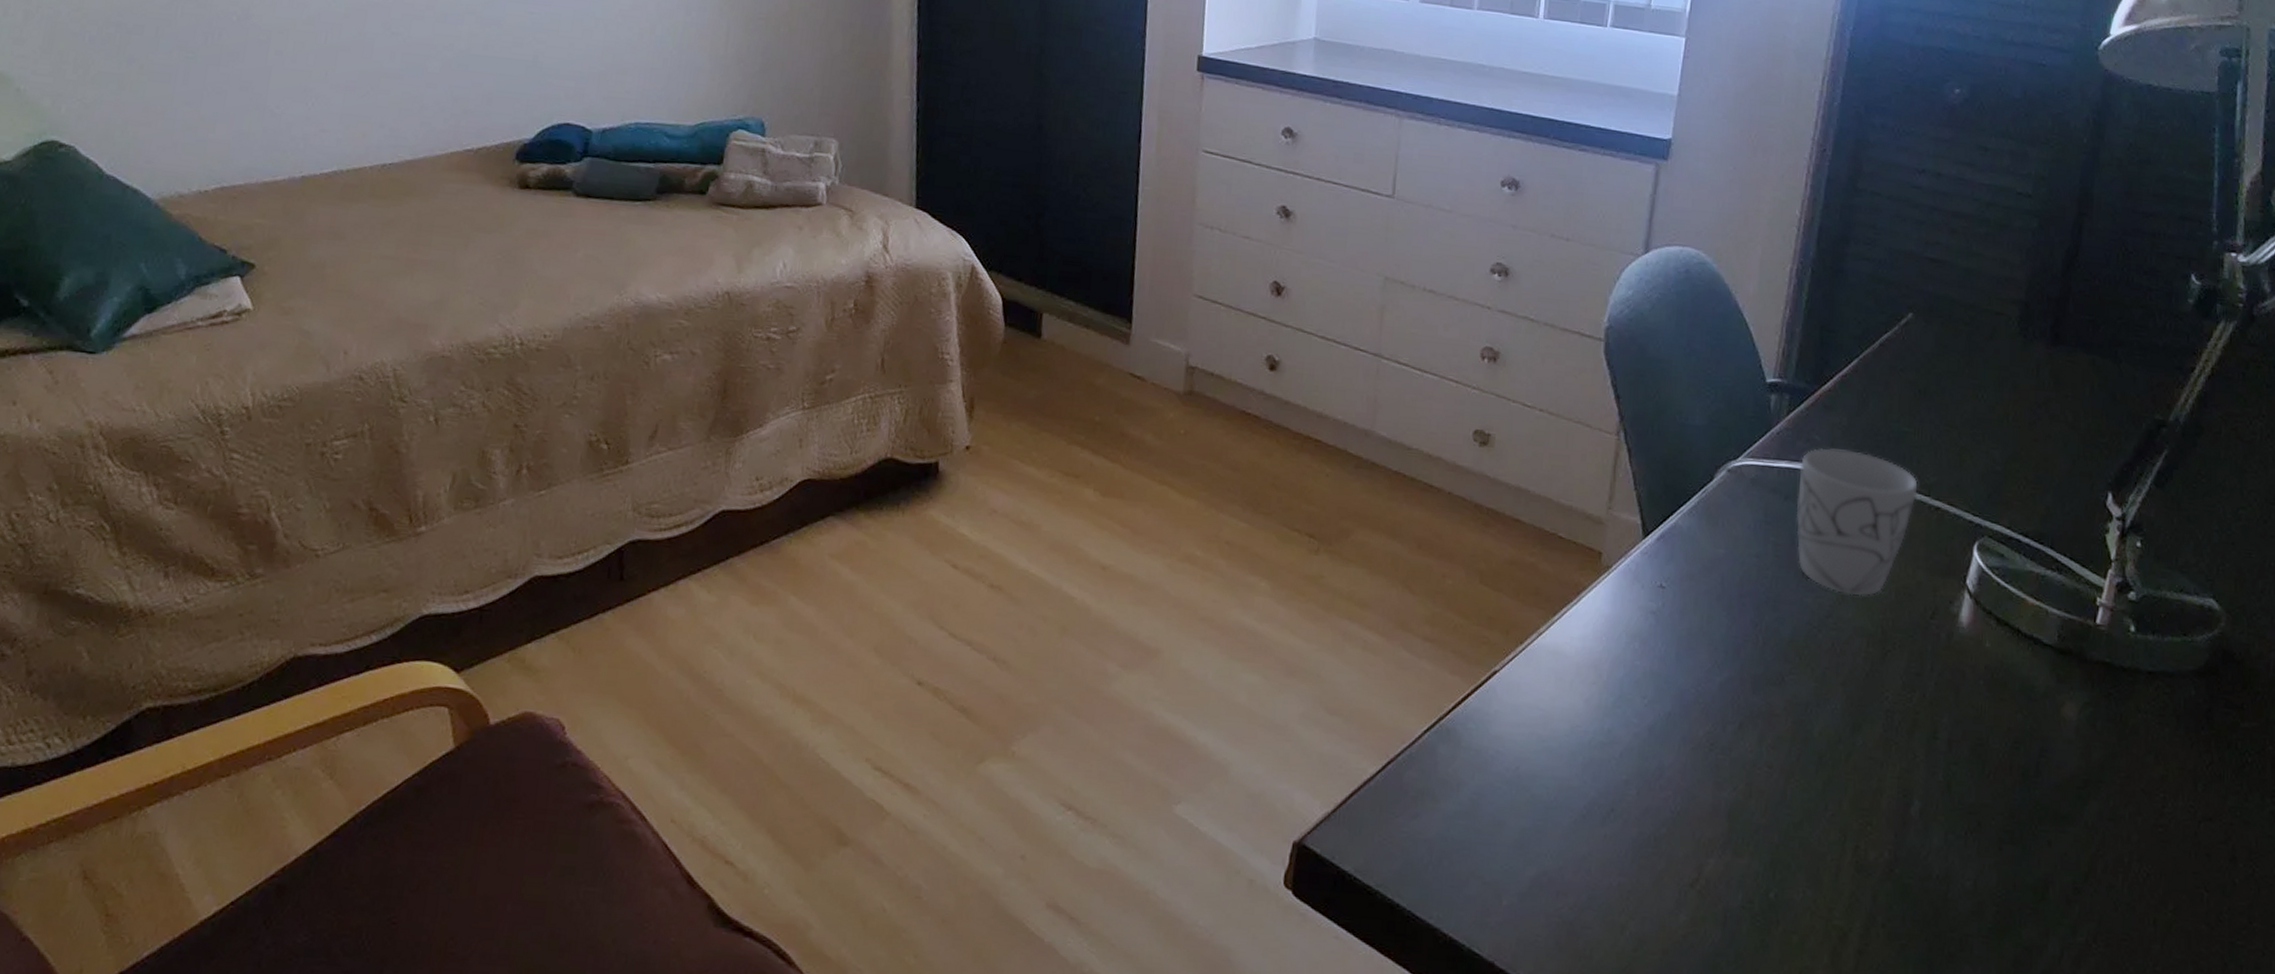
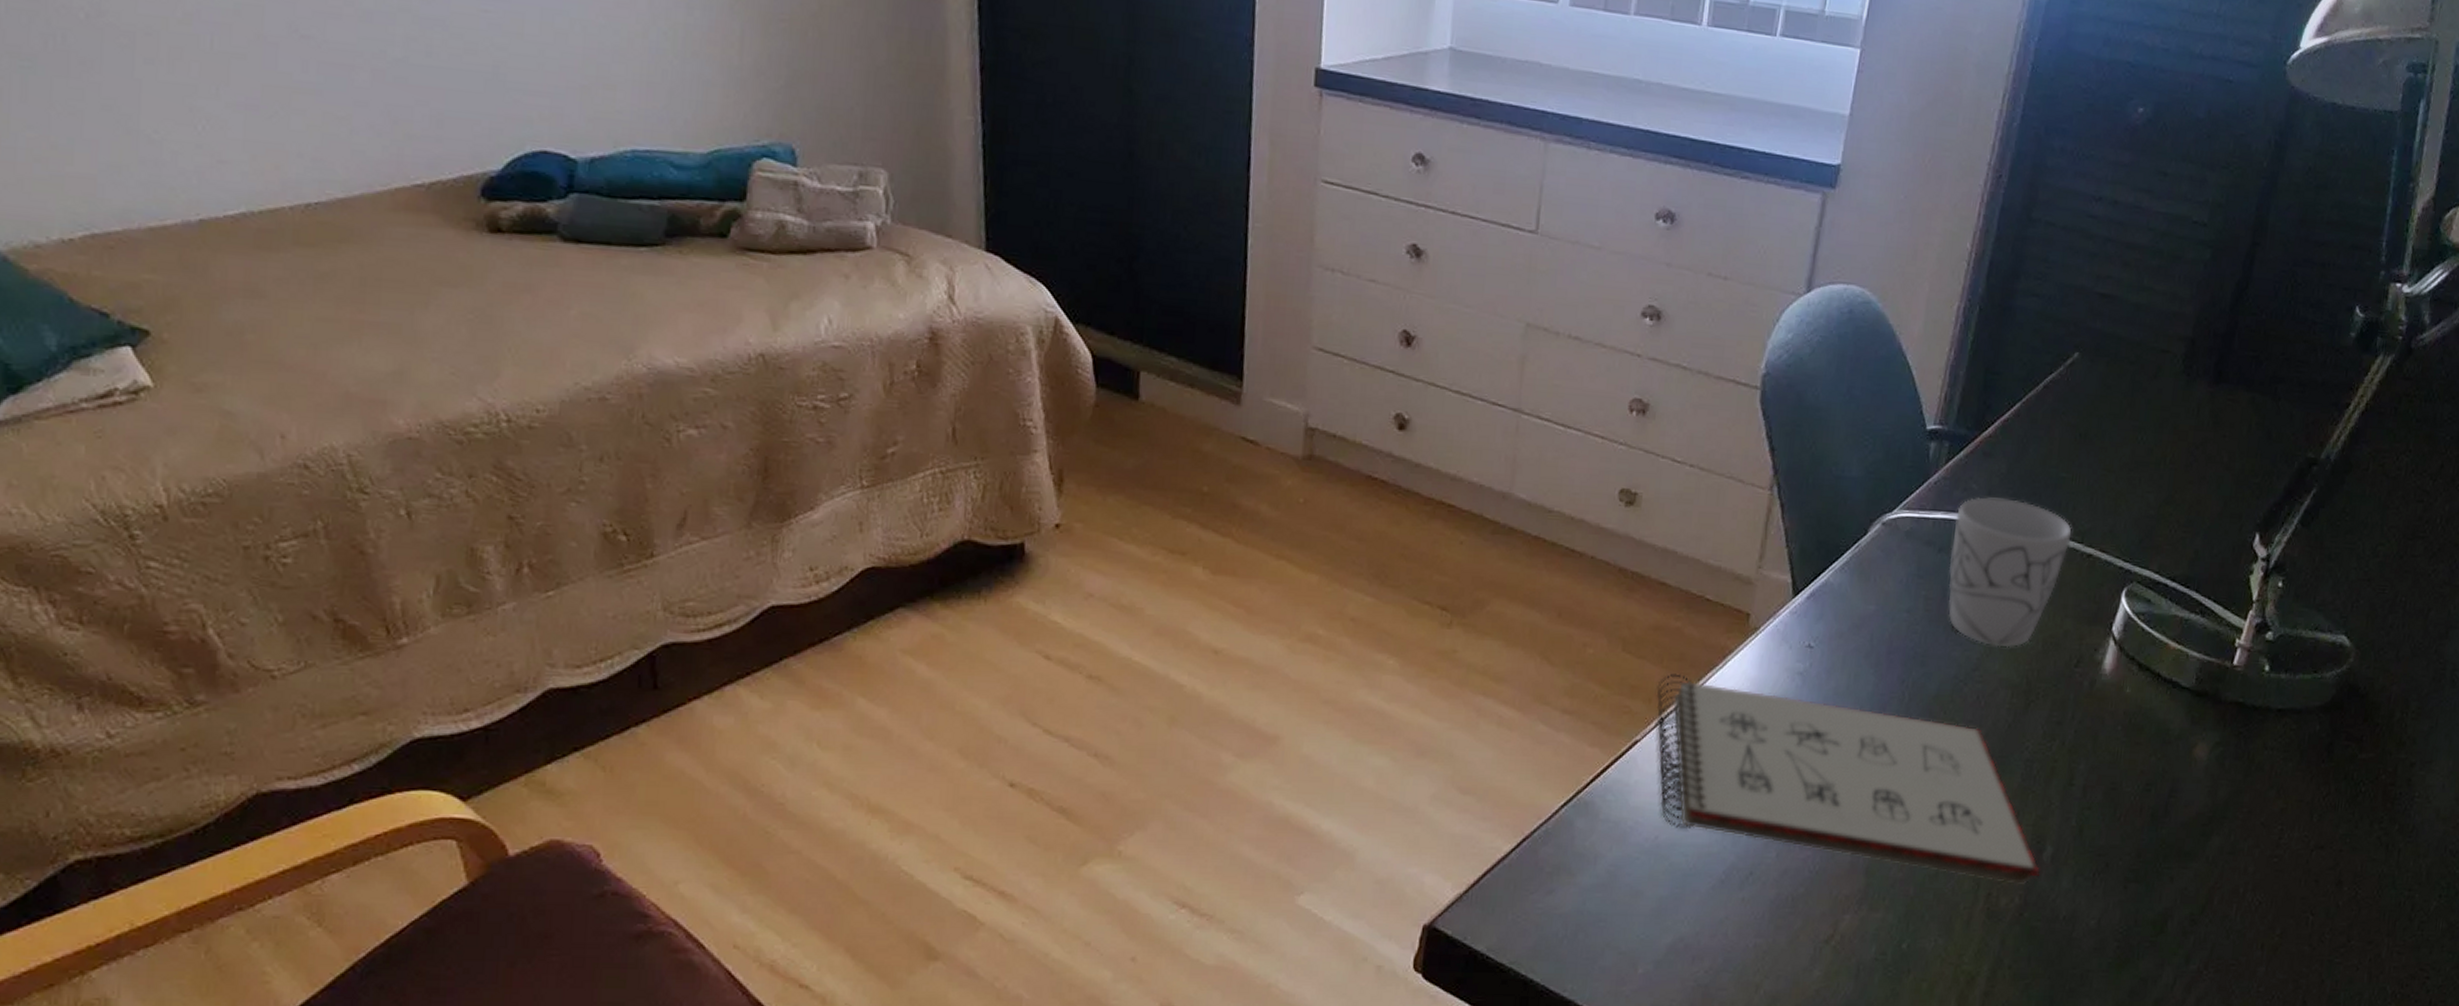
notepad: none [1513,607,1910,839] -> present [1656,673,2041,884]

